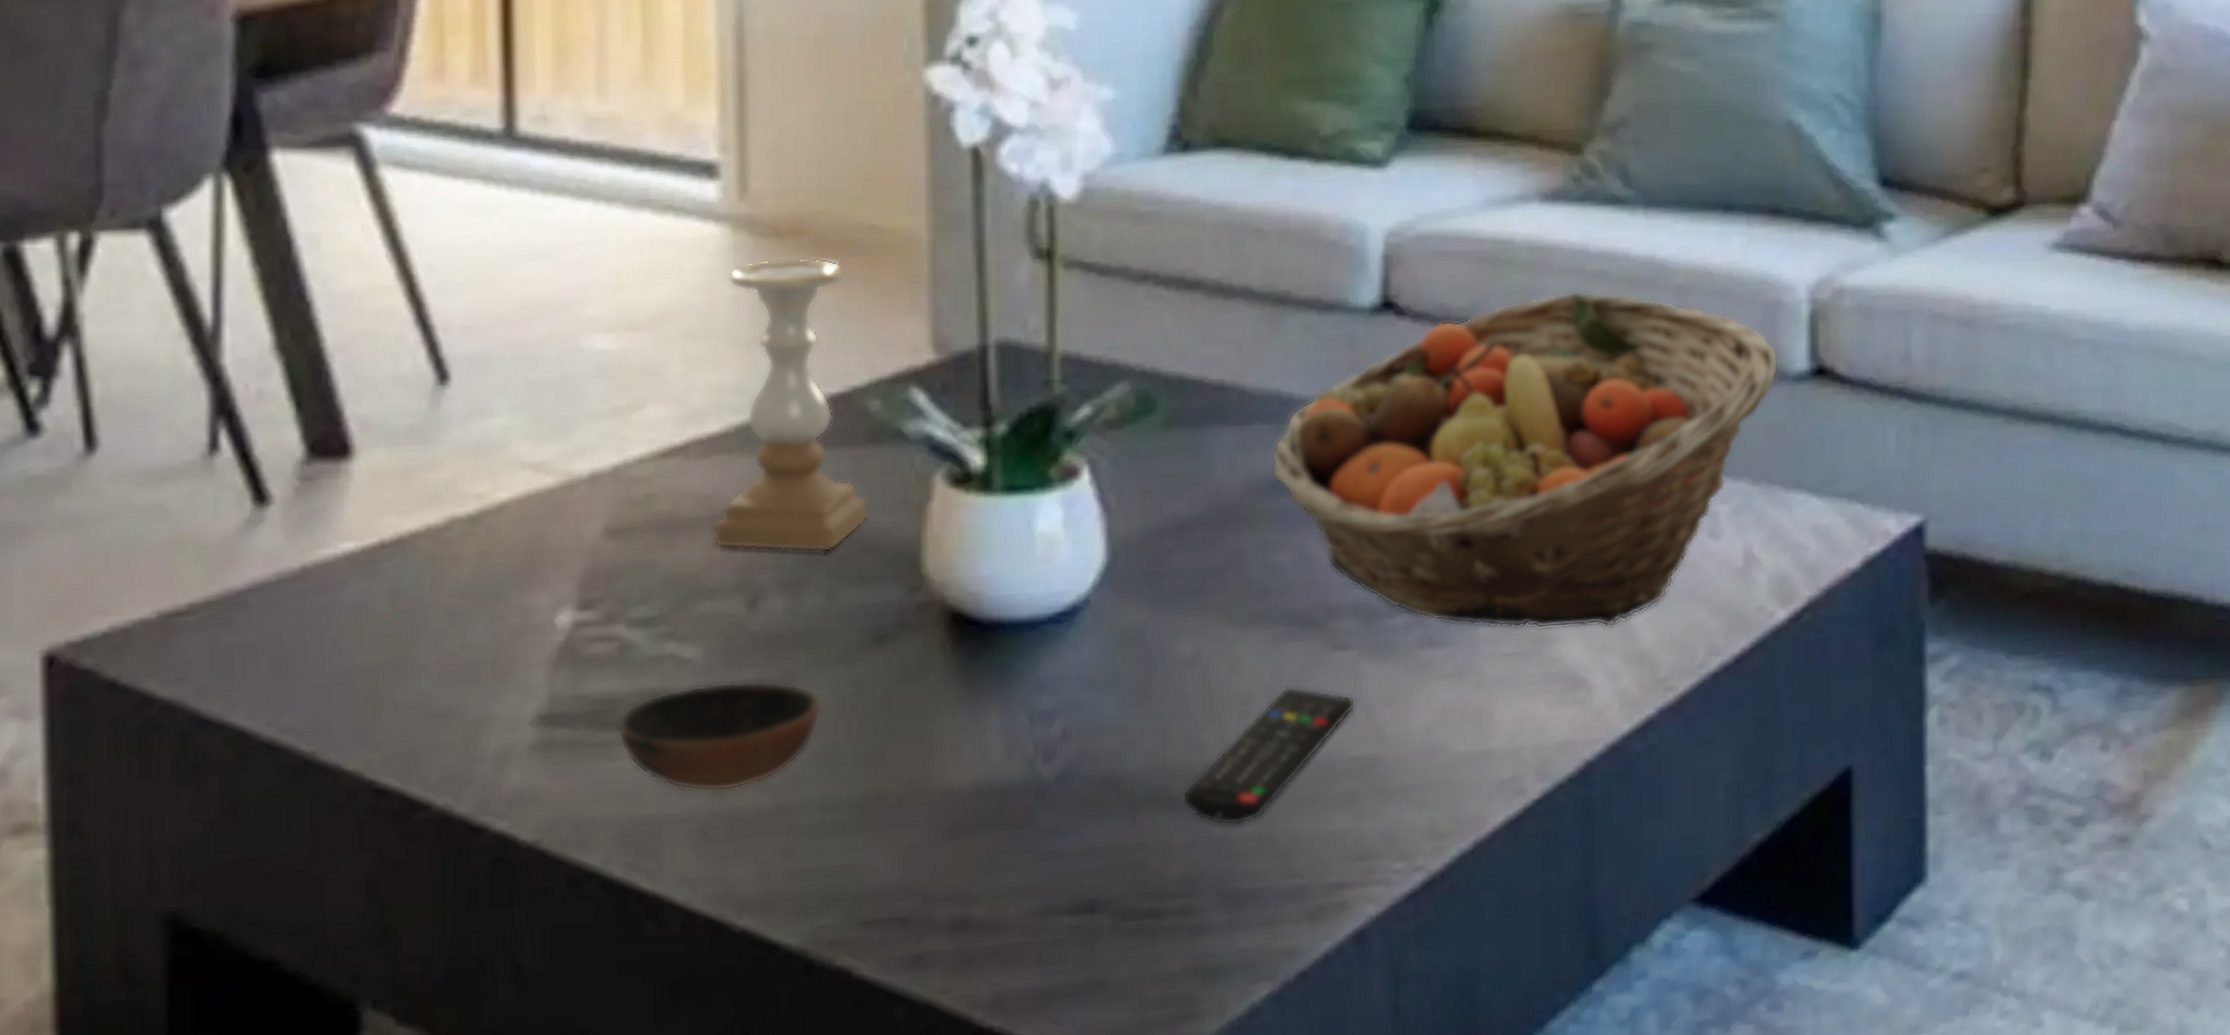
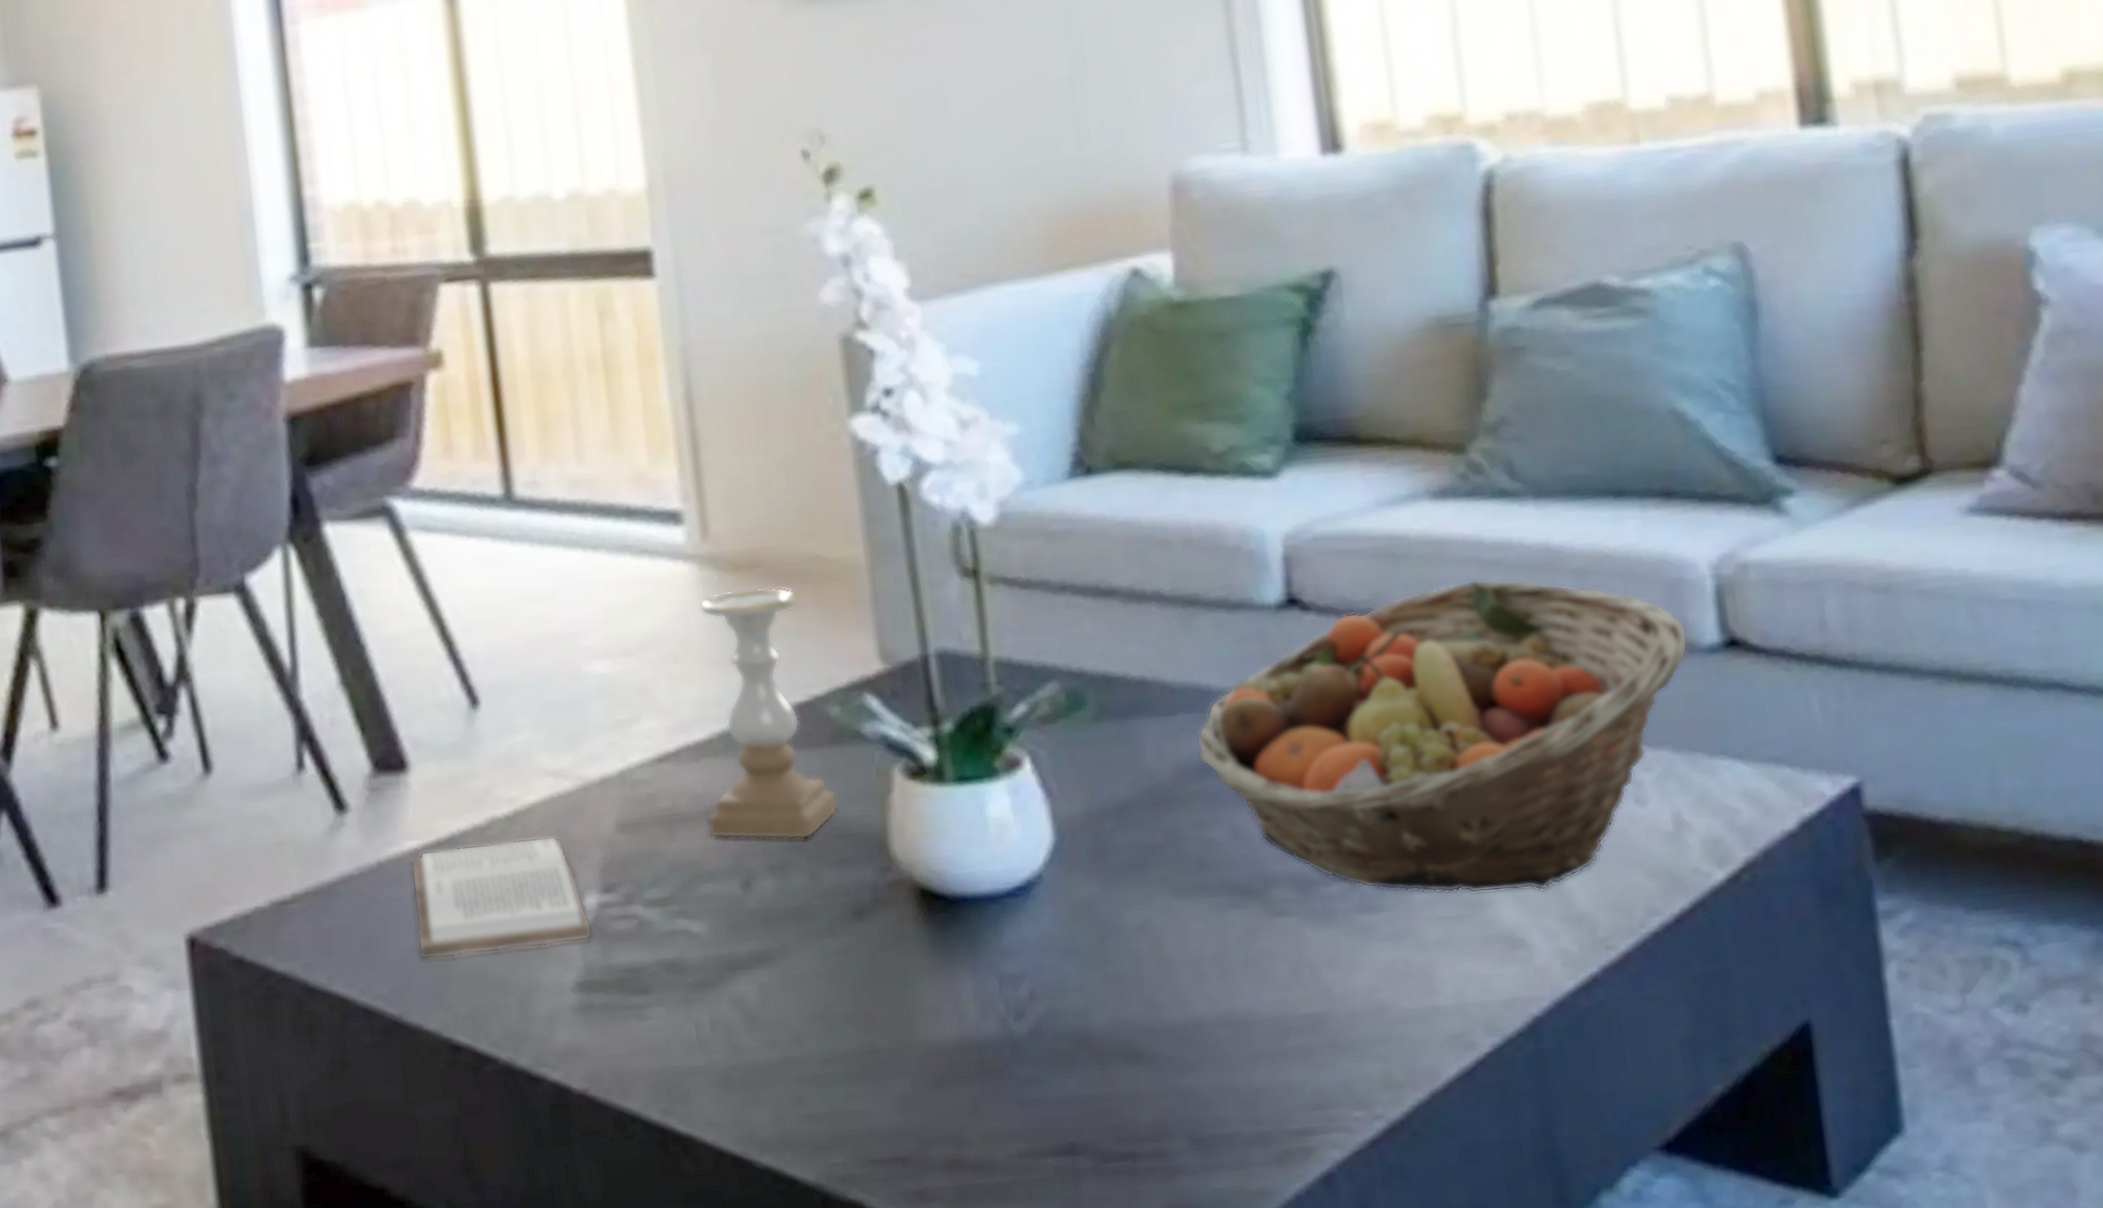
book: none [344,541,562,686] -> present [410,836,592,960]
bowl: present [615,680,823,793] -> none [641,951,816,1048]
remote control: present [1182,685,1356,826] -> none [1145,949,1302,1077]

